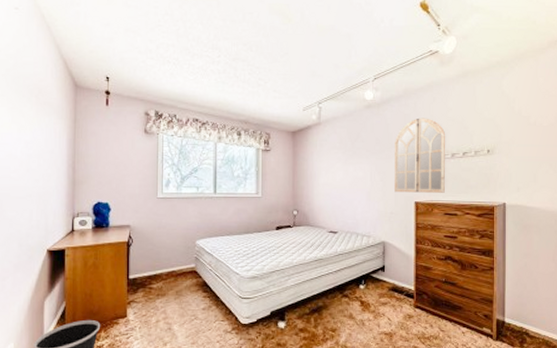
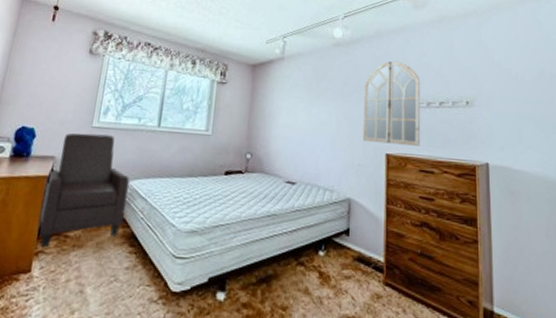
chair: none [126,204,196,298] -> present [39,133,129,248]

